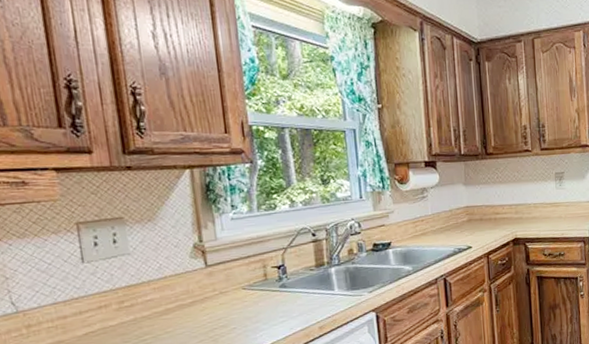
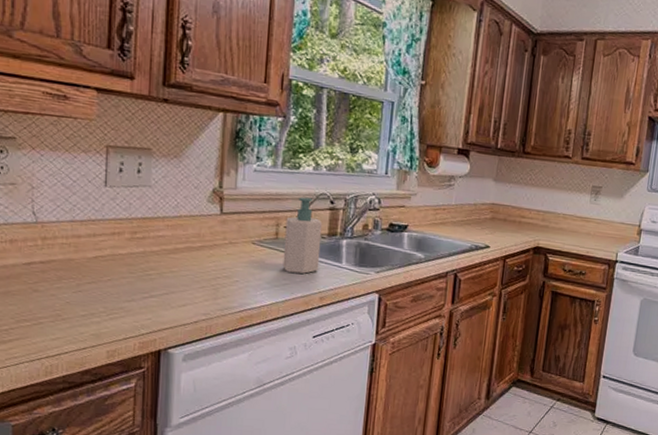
soap bottle: none [272,234,313,310] -> present [282,197,323,274]

